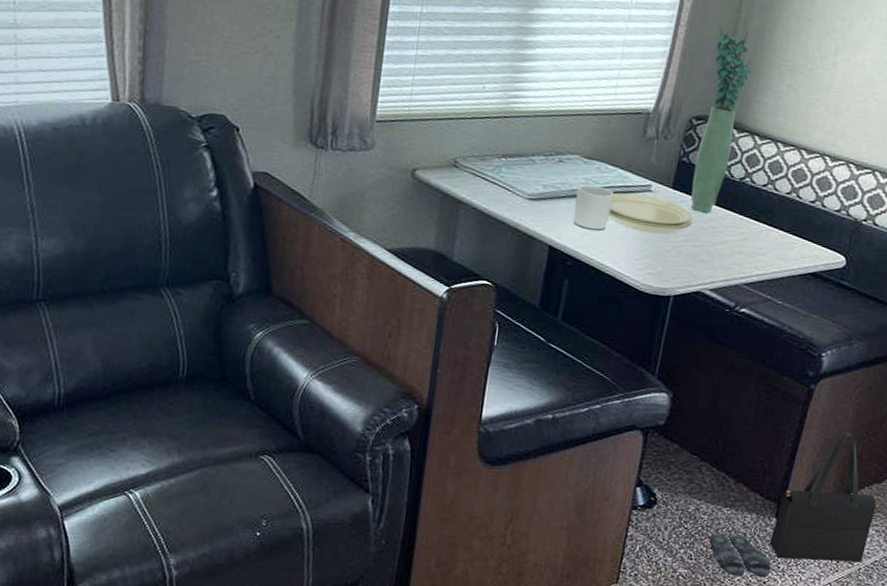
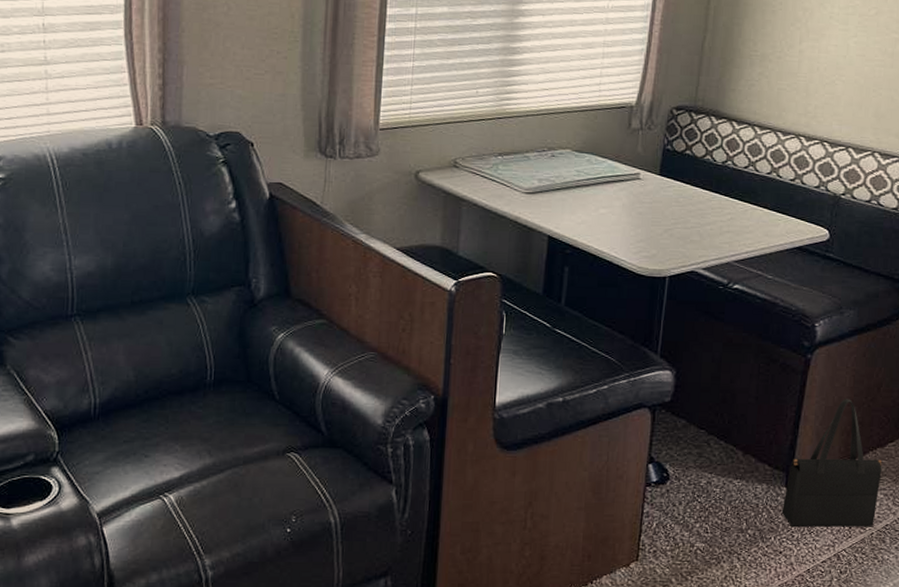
mug: present [573,184,615,231] -> none [568,176,606,219]
plate: present [609,192,693,235] -> none [602,182,681,219]
vase: present [690,25,751,213] -> none [677,22,724,196]
slippers: present [709,533,772,577] -> none [723,506,786,547]

